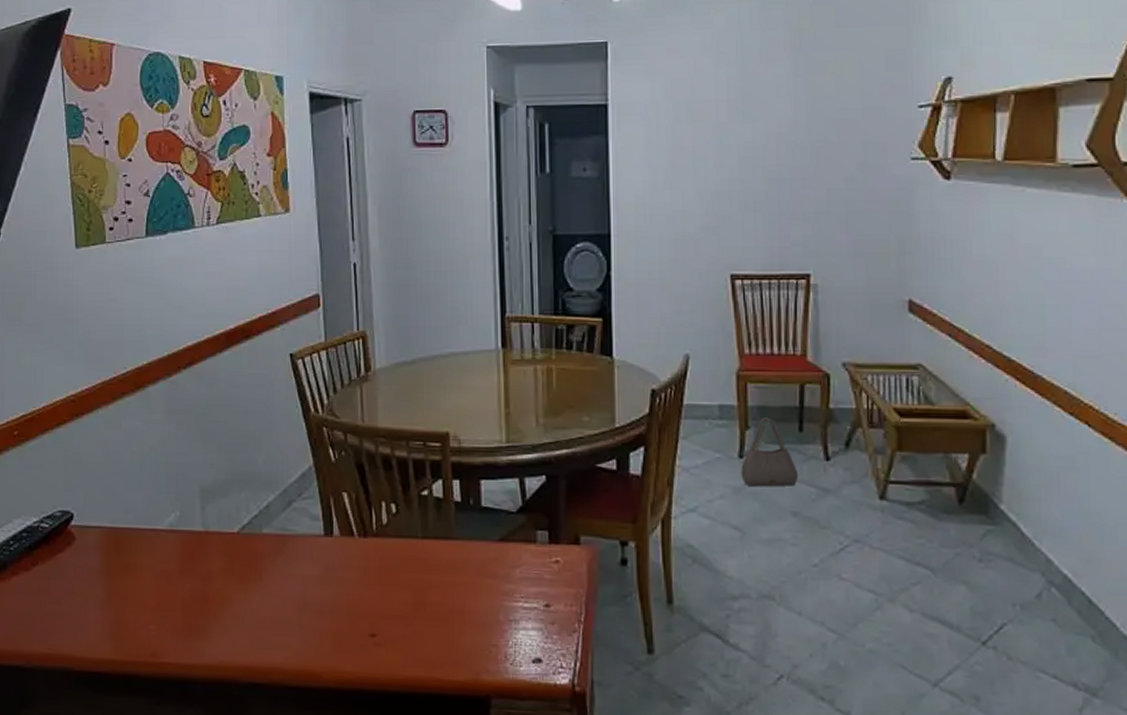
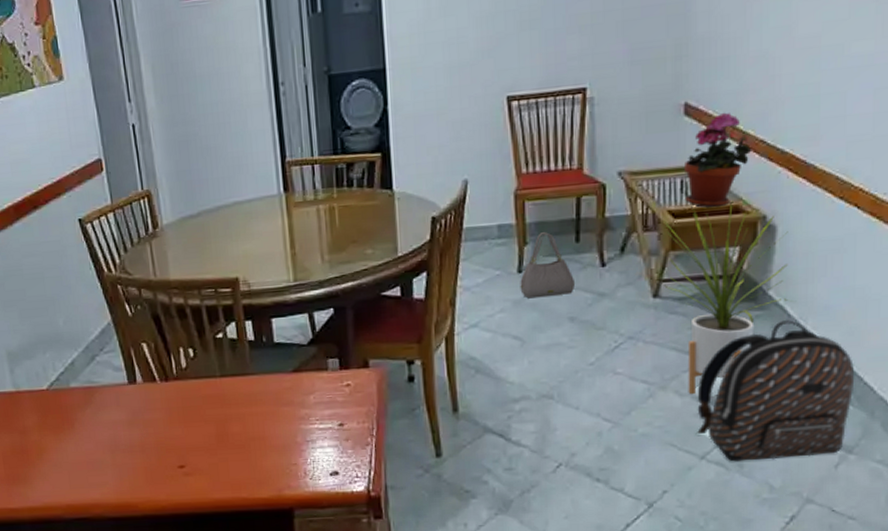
house plant: none [889,405,1025,610] -> present [664,200,792,394]
potted plant: none [910,313,978,410] -> present [685,112,752,208]
backpack: none [927,539,1096,696] -> present [696,320,855,462]

